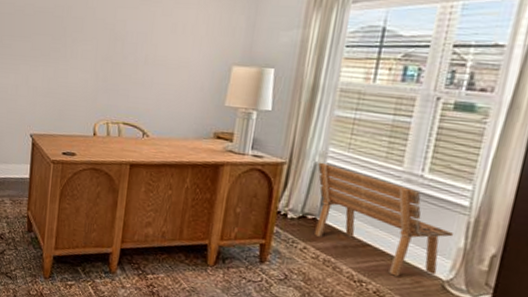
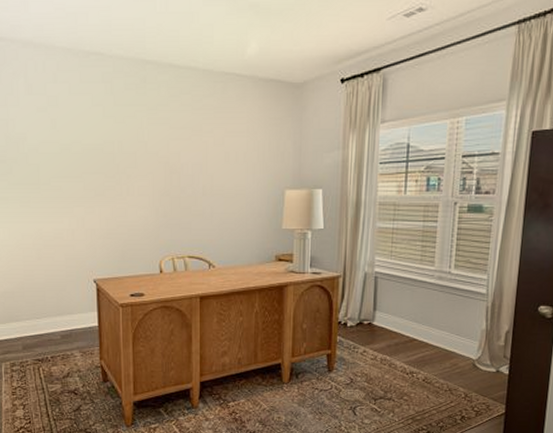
bench: present [313,162,455,277] -> none [368,271,478,363]

